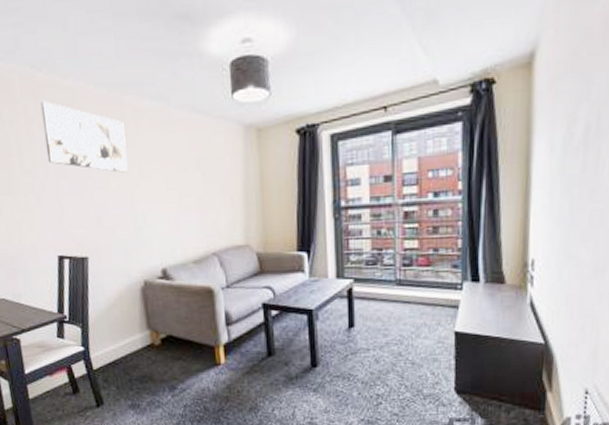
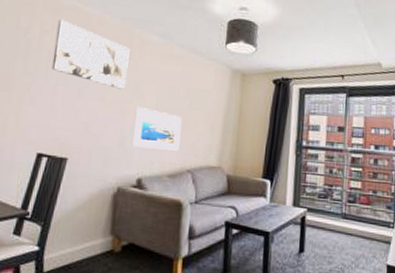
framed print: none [144,189,199,236] -> present [132,106,182,151]

